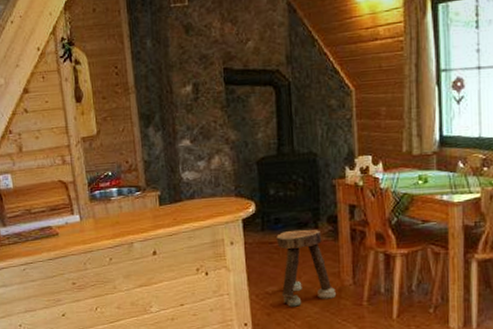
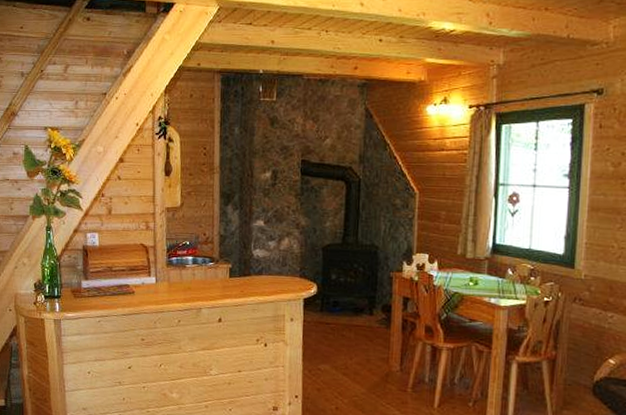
stool: present [276,229,336,307] -> none [333,314,383,386]

